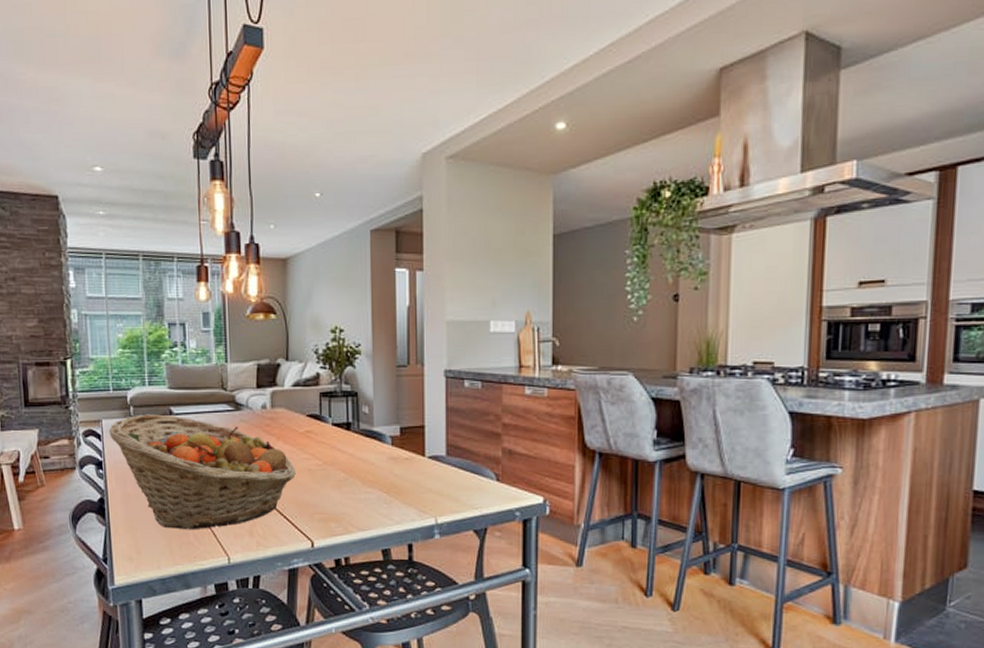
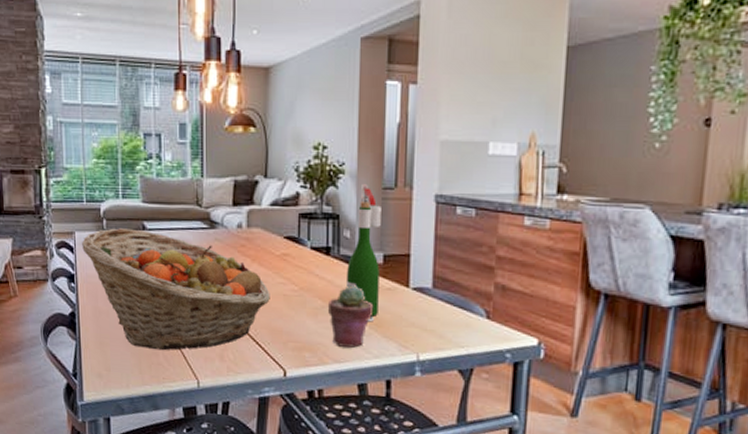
potted succulent: none [350,457,393,516] -> present [327,285,374,348]
wine bottle: none [366,362,398,491] -> present [345,183,381,322]

